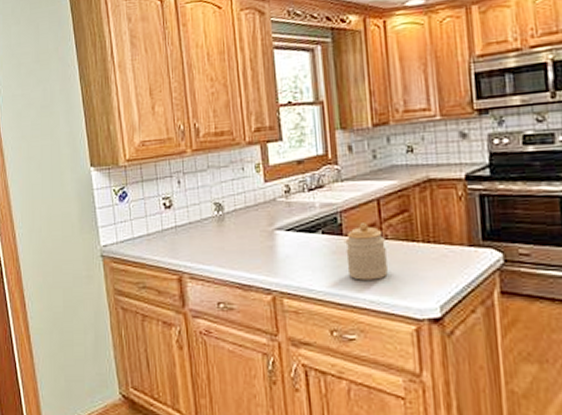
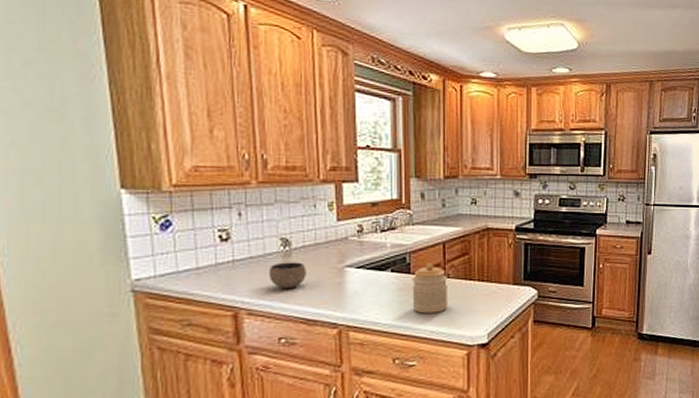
bowl: none [205,226,239,253] -> present [268,262,306,288]

